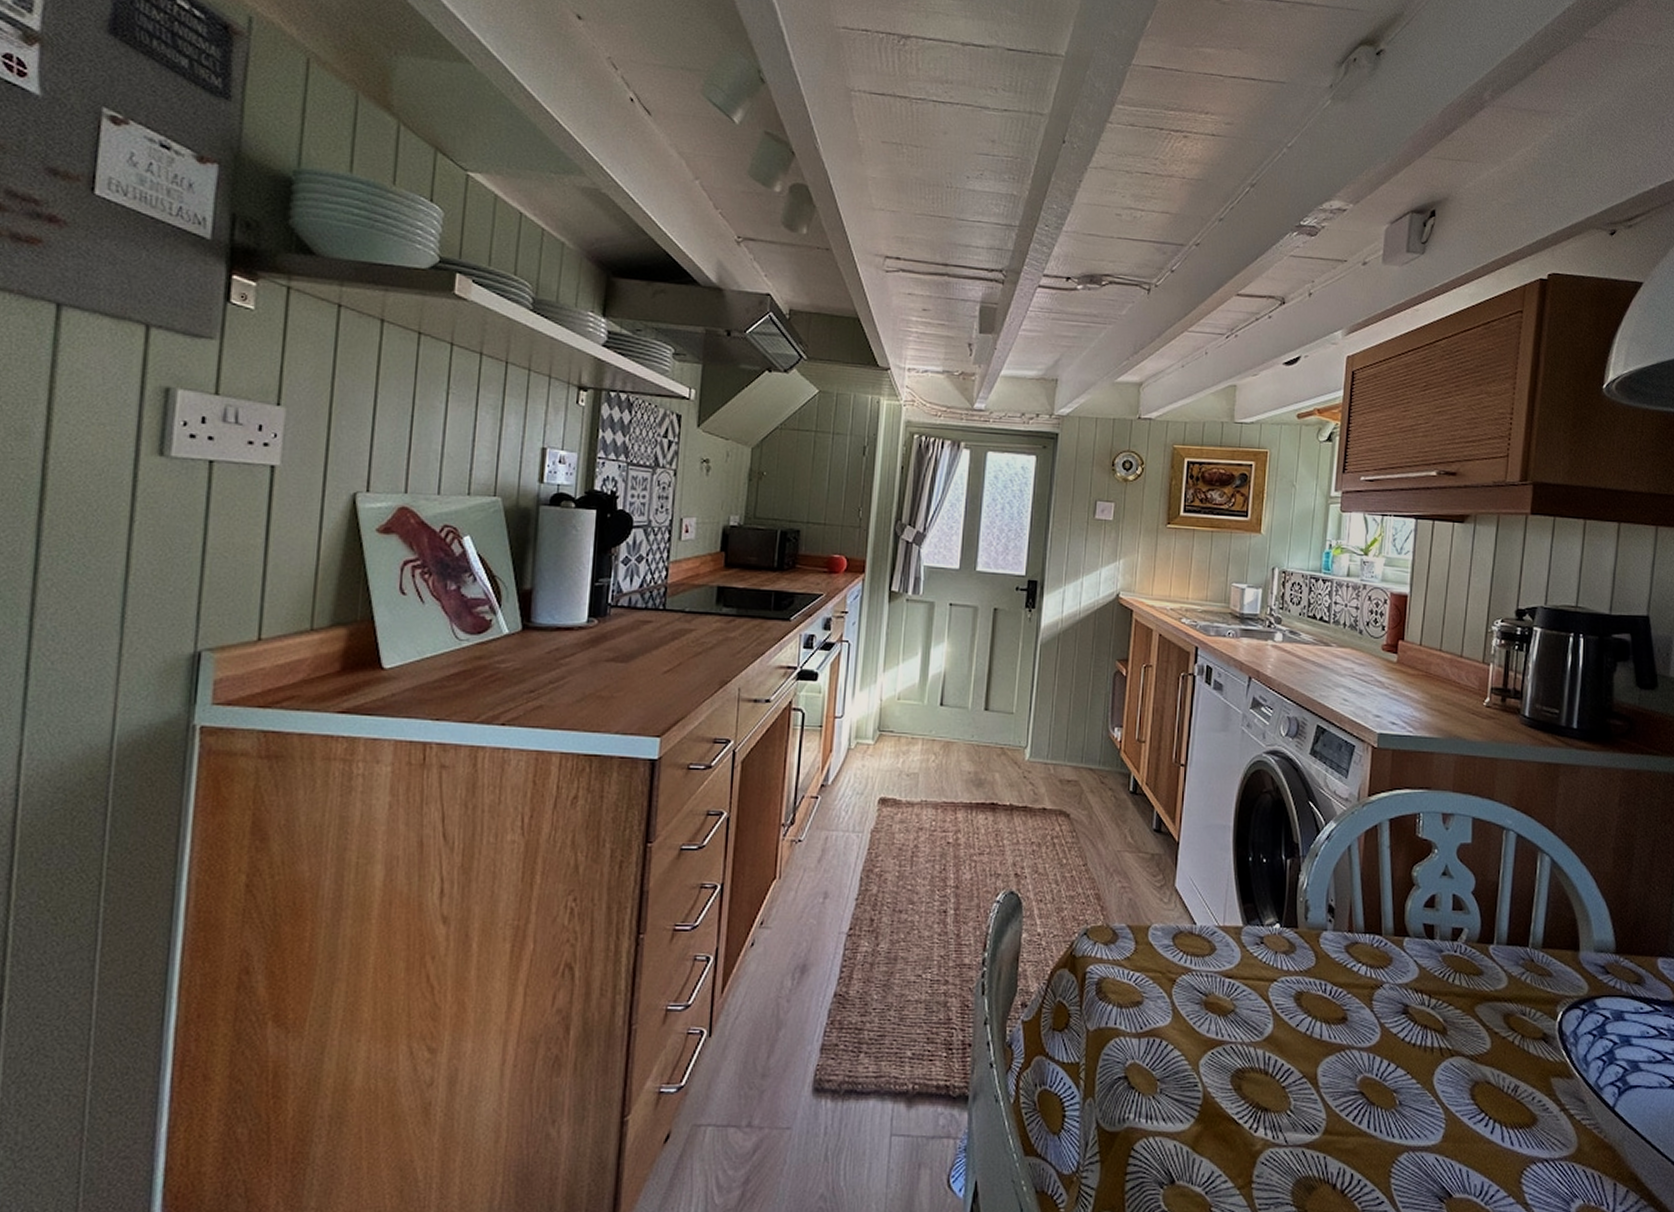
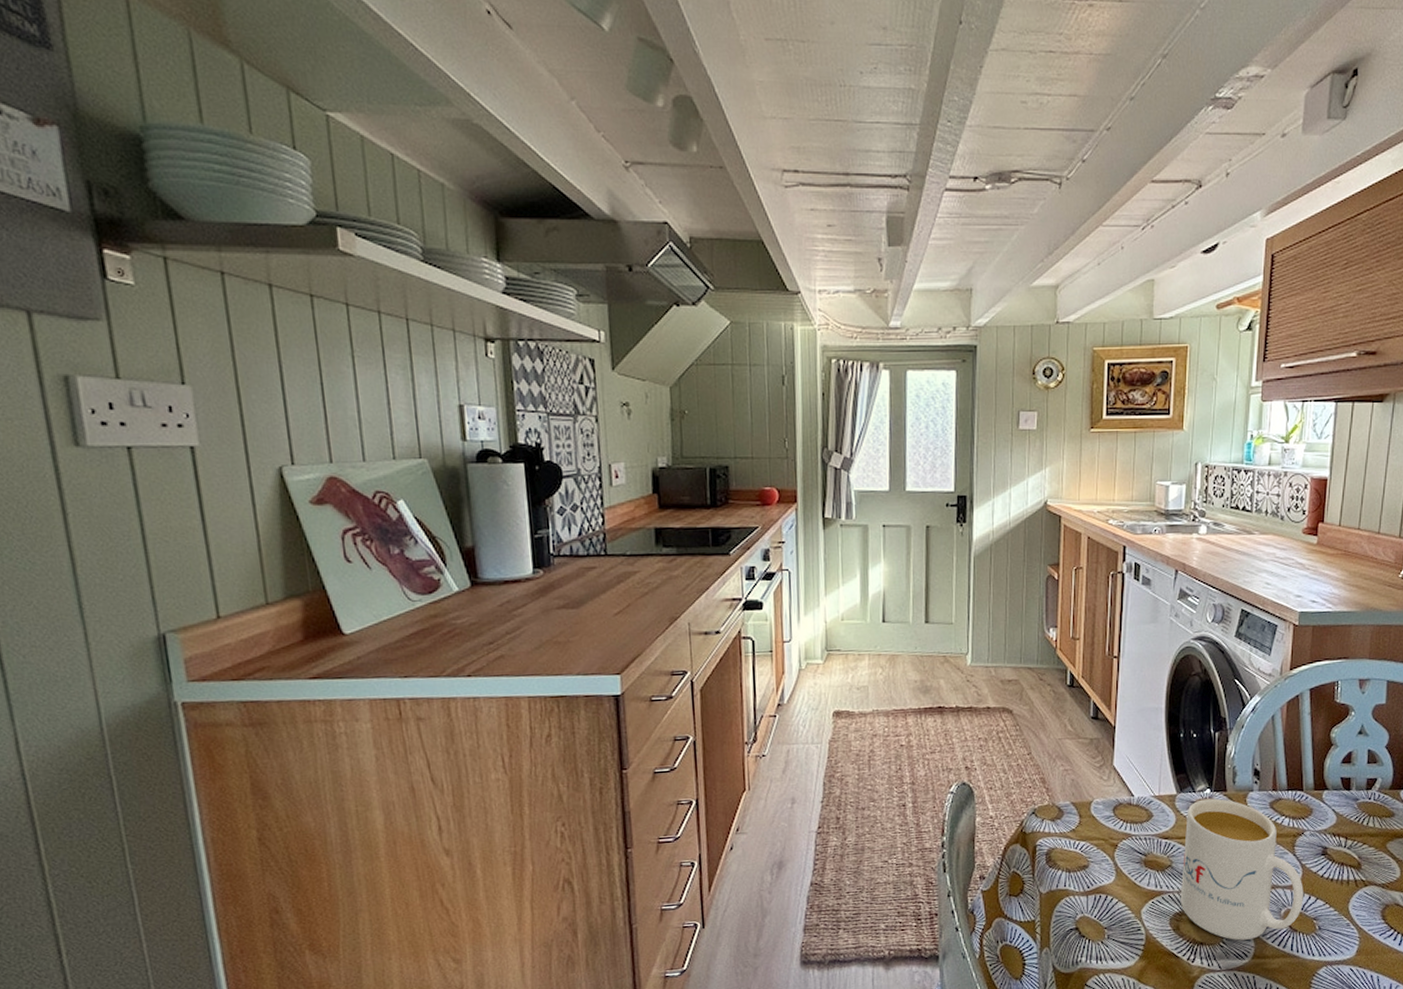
mug: none [1243,935,1382,1110] -> present [1180,798,1304,941]

